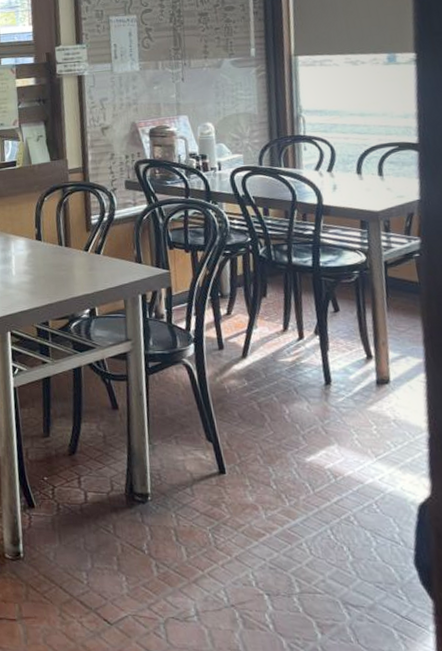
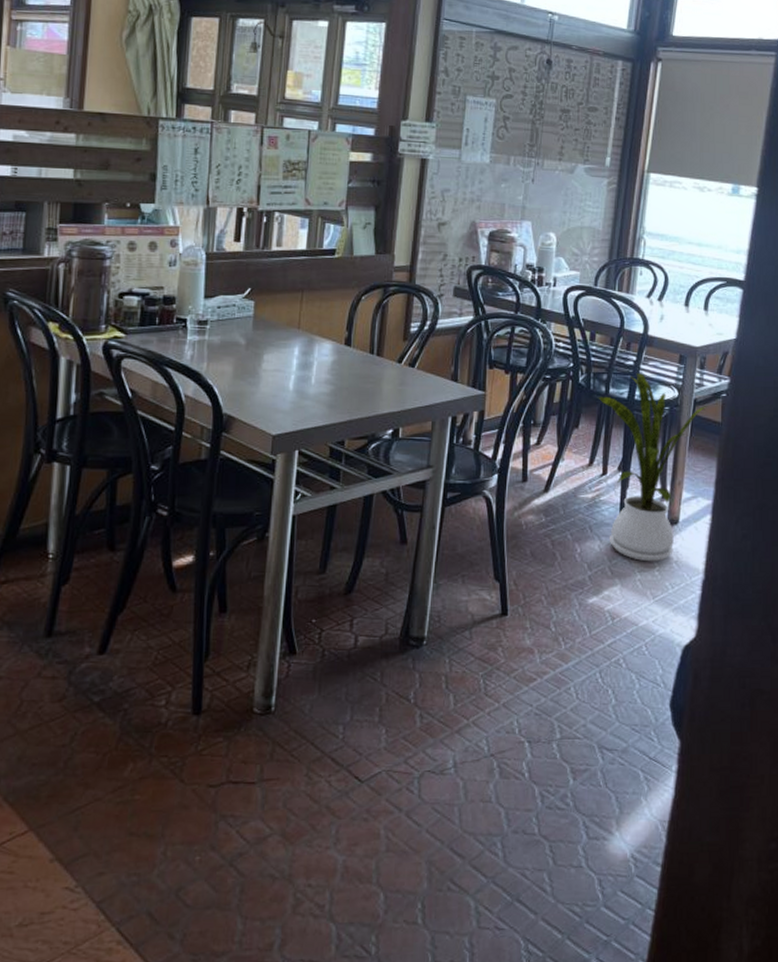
house plant: none [280,241,401,421] -> present [597,373,708,562]

